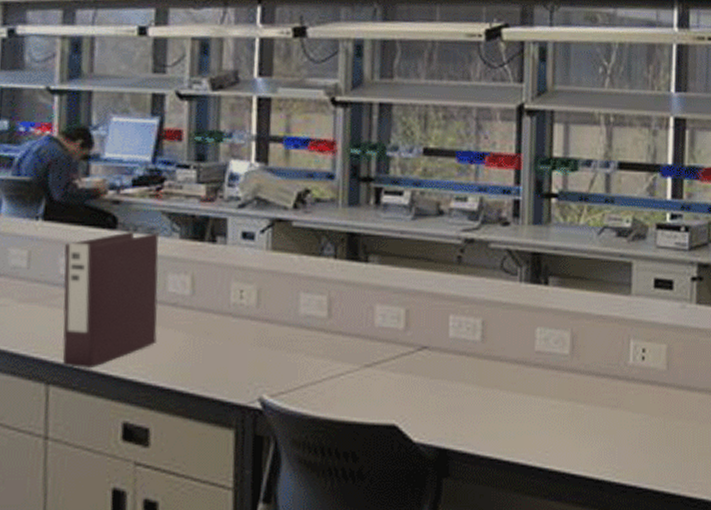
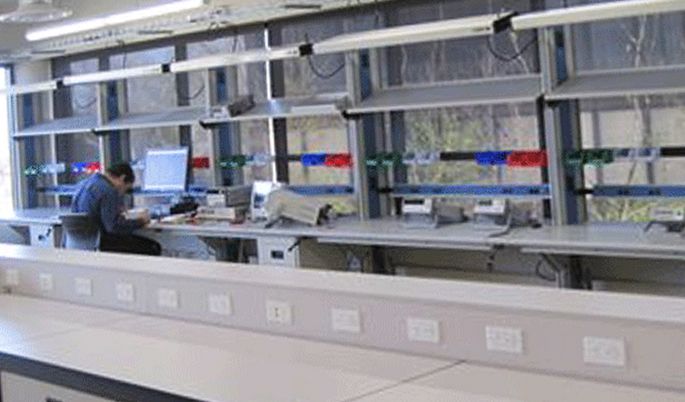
binder: present [62,232,159,368] -> none [120,256,206,386]

